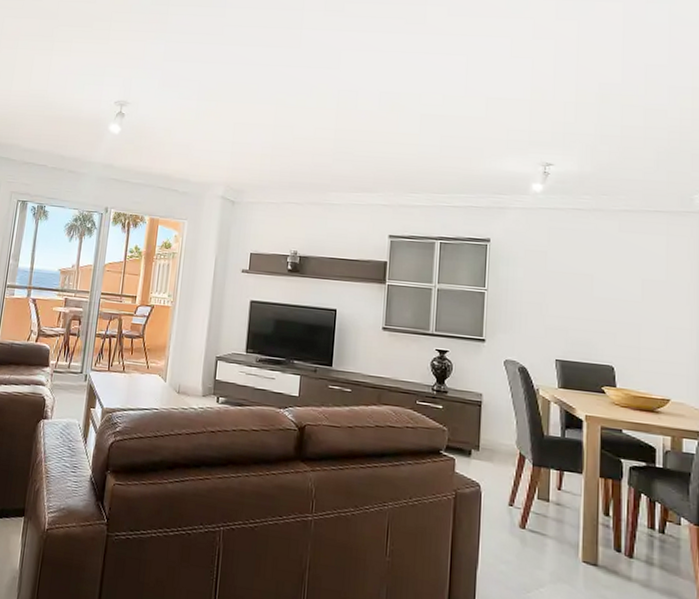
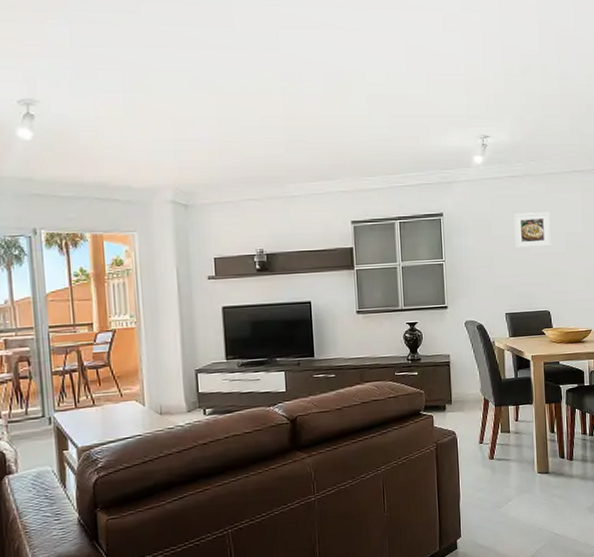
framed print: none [574,249,622,292] -> present [513,212,552,249]

